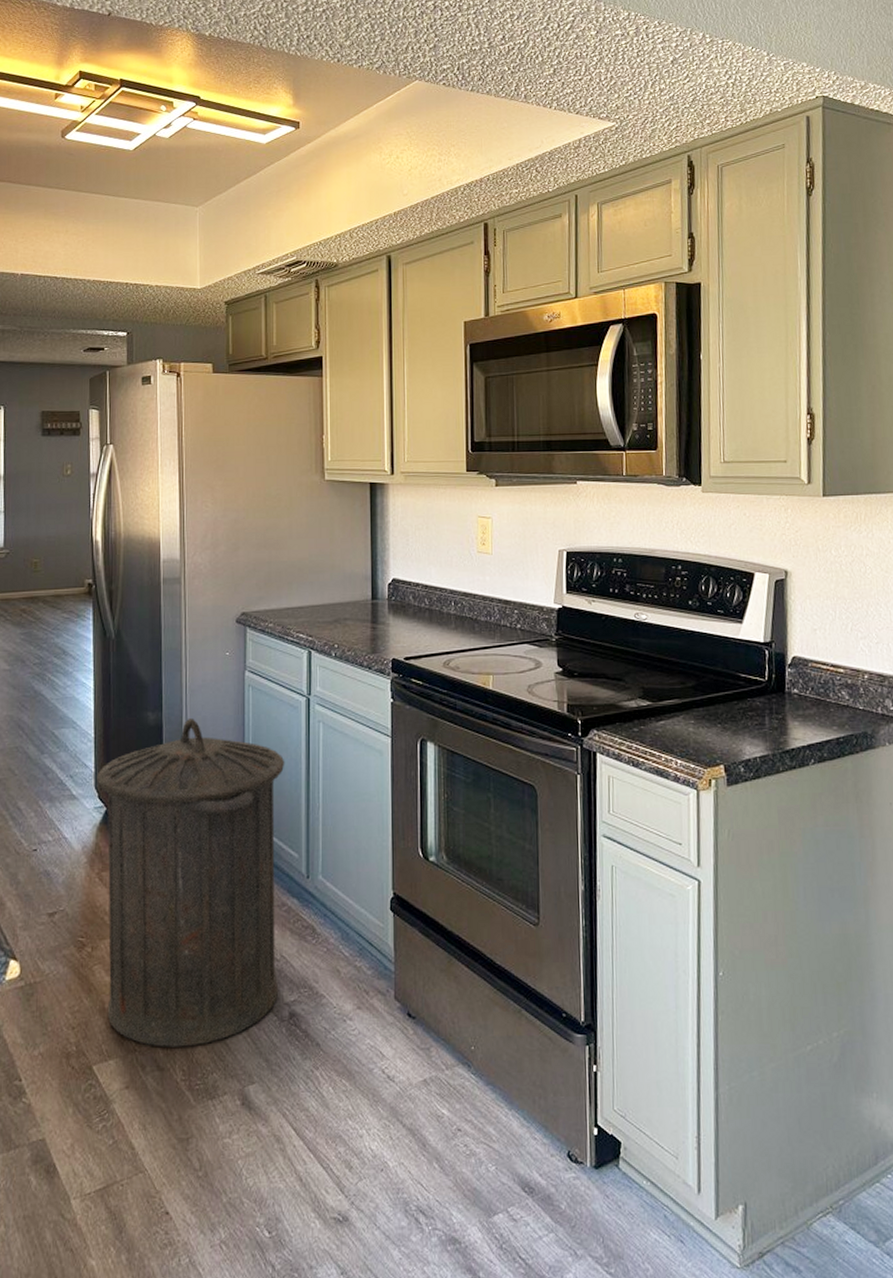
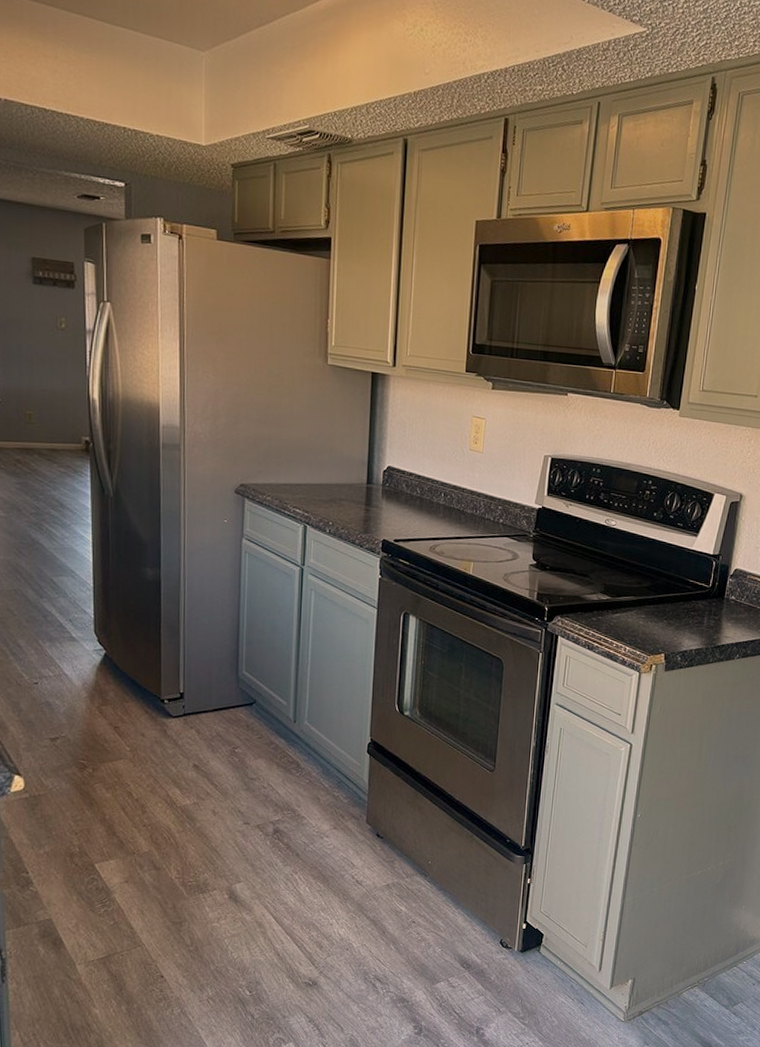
trash can: present [96,719,285,1047] -> none [96,577,278,852]

